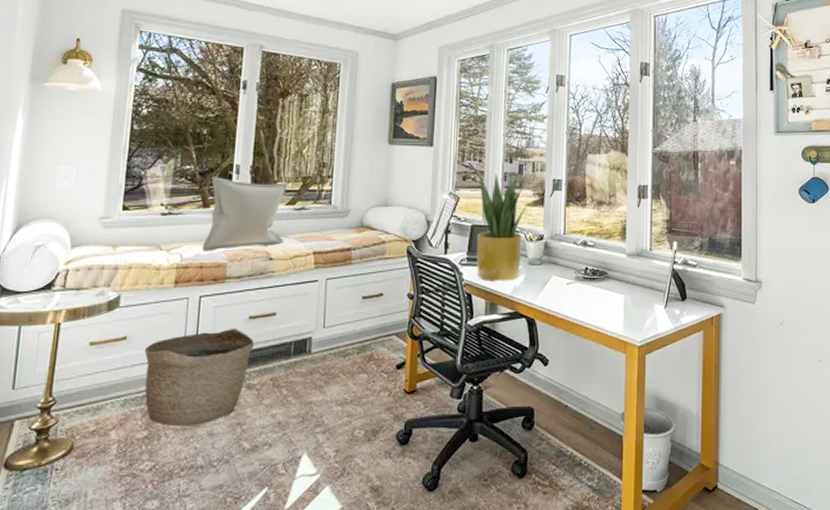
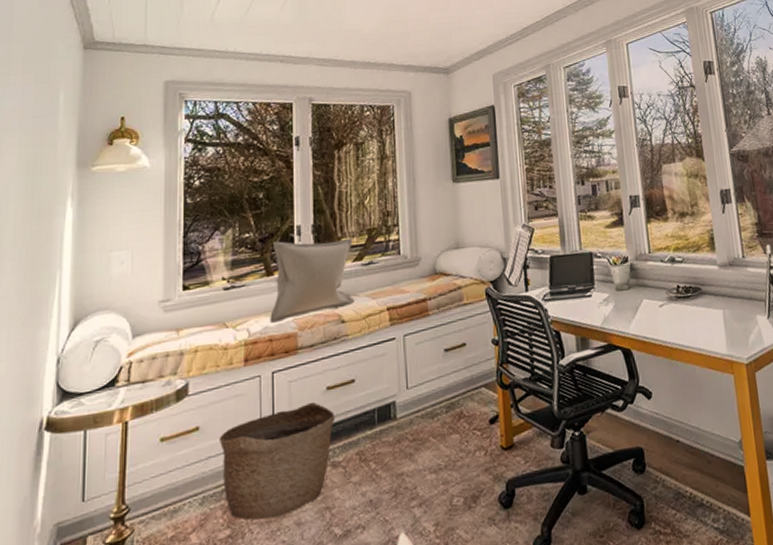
planter: present [476,172,528,281] -> none [551,194,608,315]

